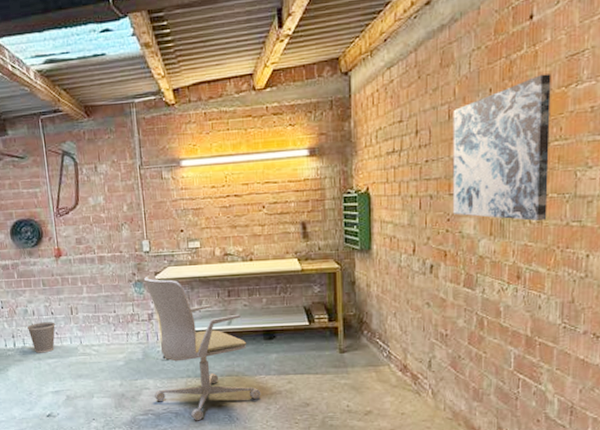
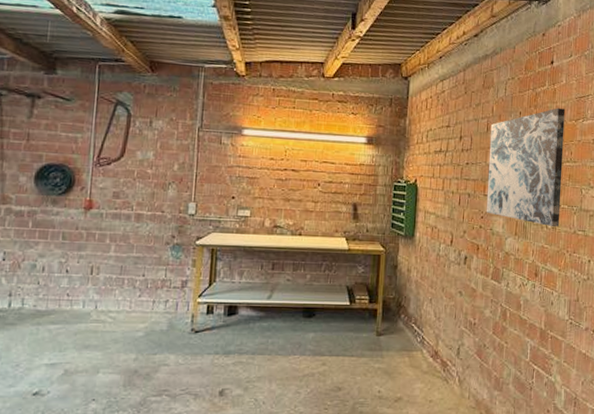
wastebasket: present [27,322,55,353] -> none [31,280,68,317]
office chair: present [143,274,261,421] -> none [174,238,293,405]

